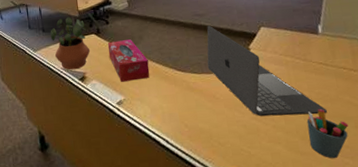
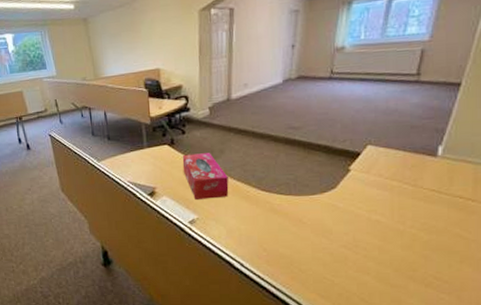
potted plant: present [50,17,91,70] -> none [116,124,162,184]
laptop: present [207,25,327,117] -> none [296,140,430,246]
pen holder: present [307,108,349,159] -> none [403,240,452,294]

